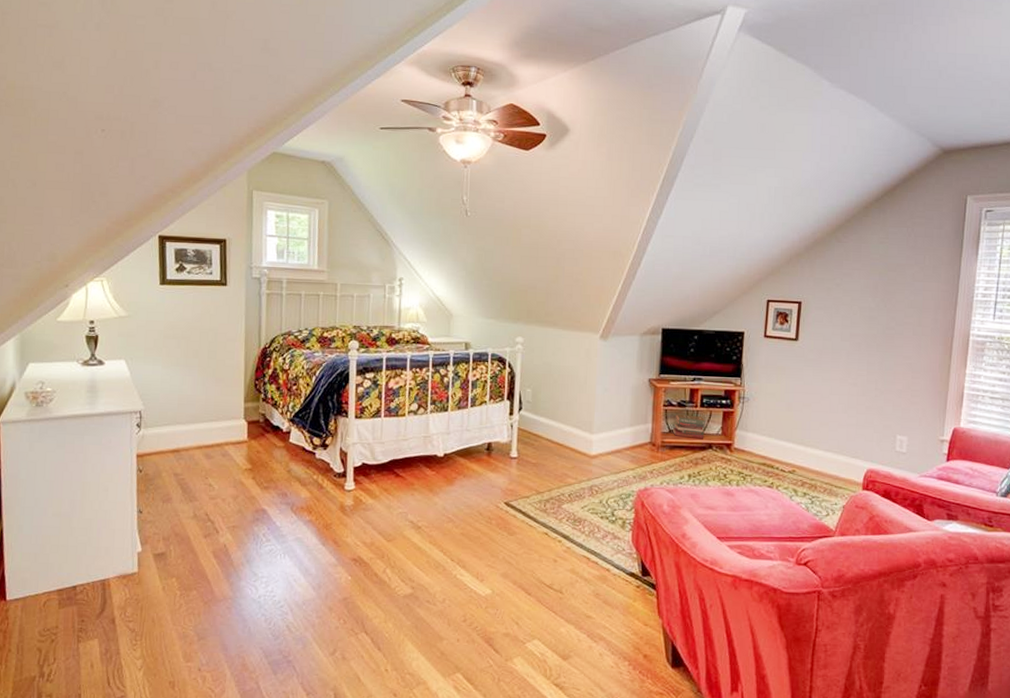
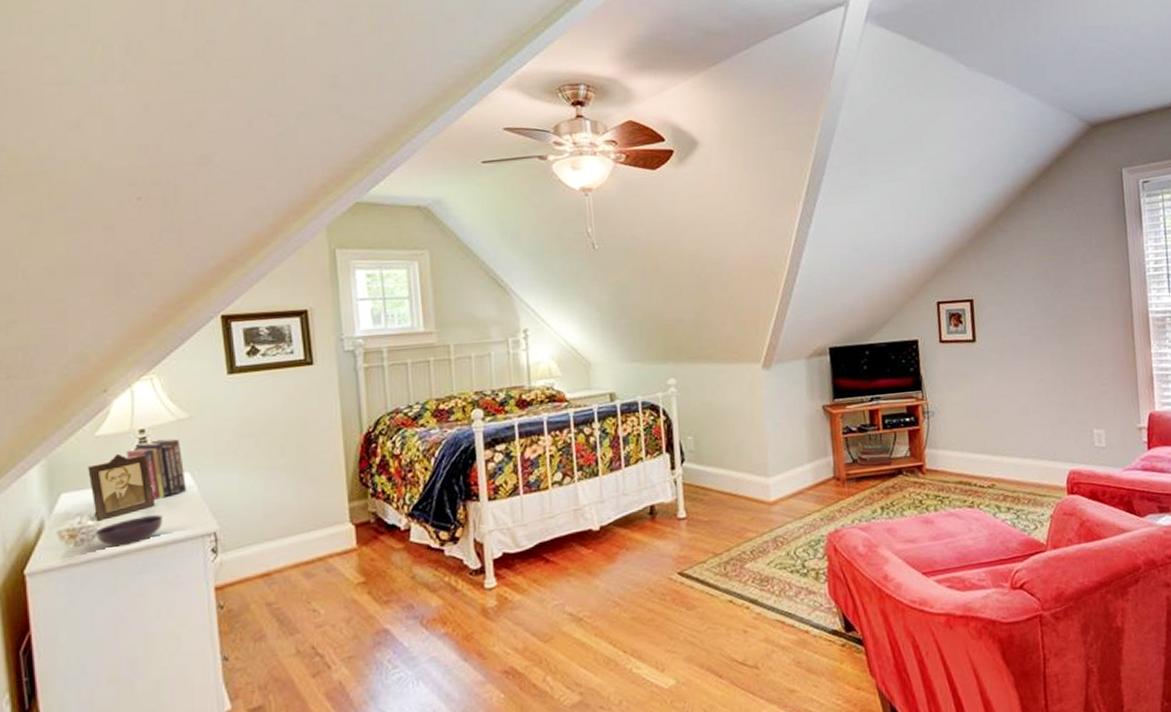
photo frame: none [50,337,98,389] -> present [88,453,156,521]
bowl: none [51,390,103,412] -> present [94,514,164,548]
books: none [79,330,122,378] -> present [126,439,187,500]

